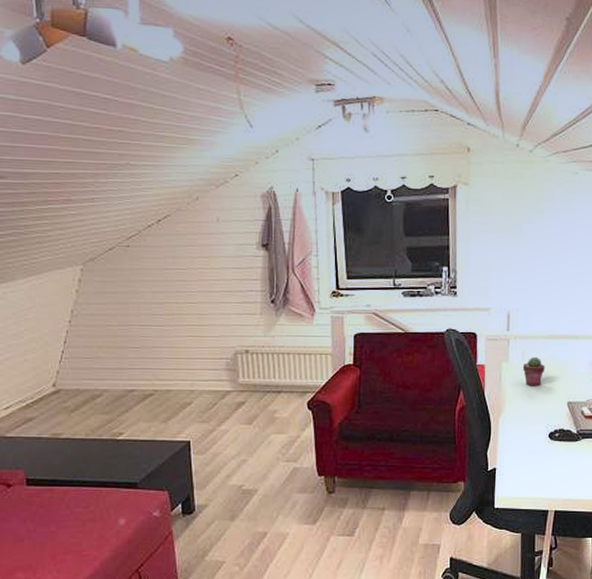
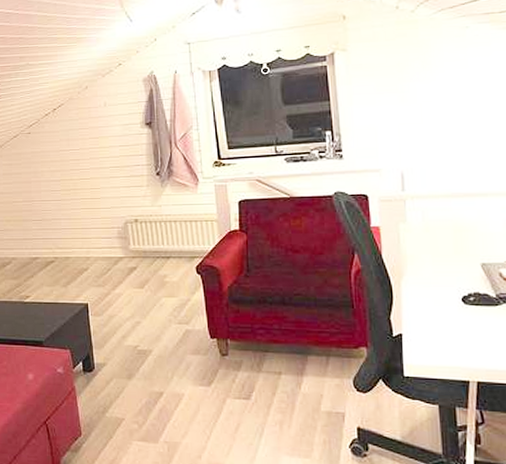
potted succulent: present [522,356,545,386] -> none [423,216,450,248]

